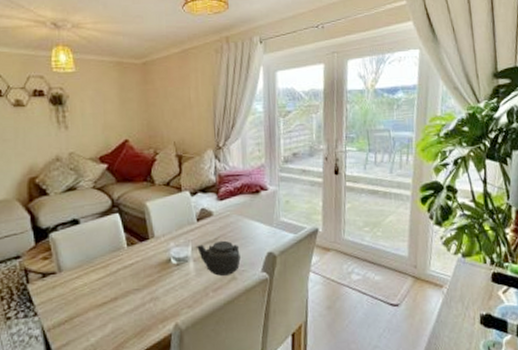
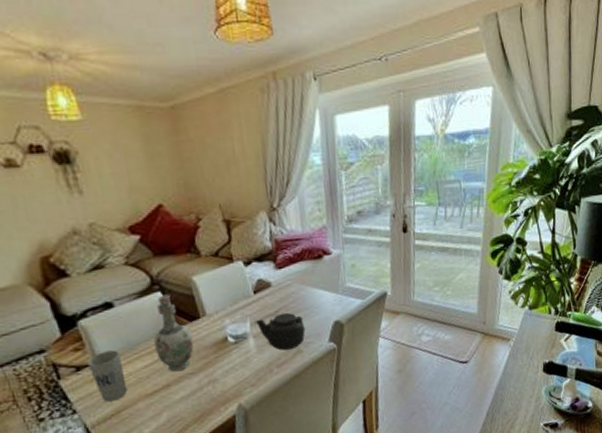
cup: none [52,261,82,309] -> present [87,349,128,402]
vase: none [107,216,142,287] -> present [153,294,195,372]

